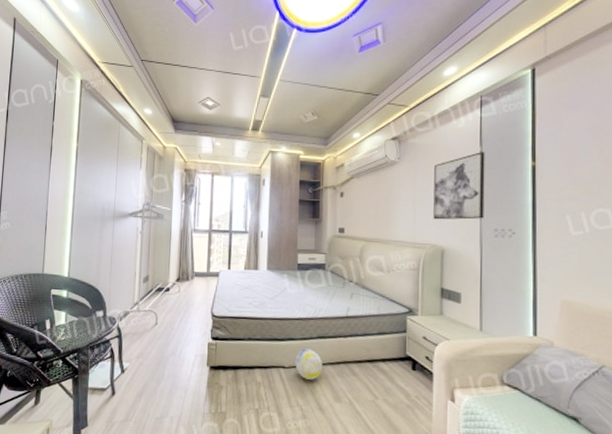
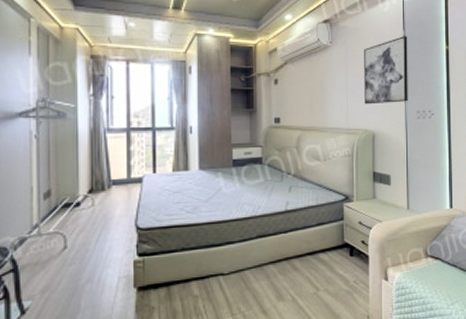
ball: present [295,348,323,380] -> none [235,250,265,283]

